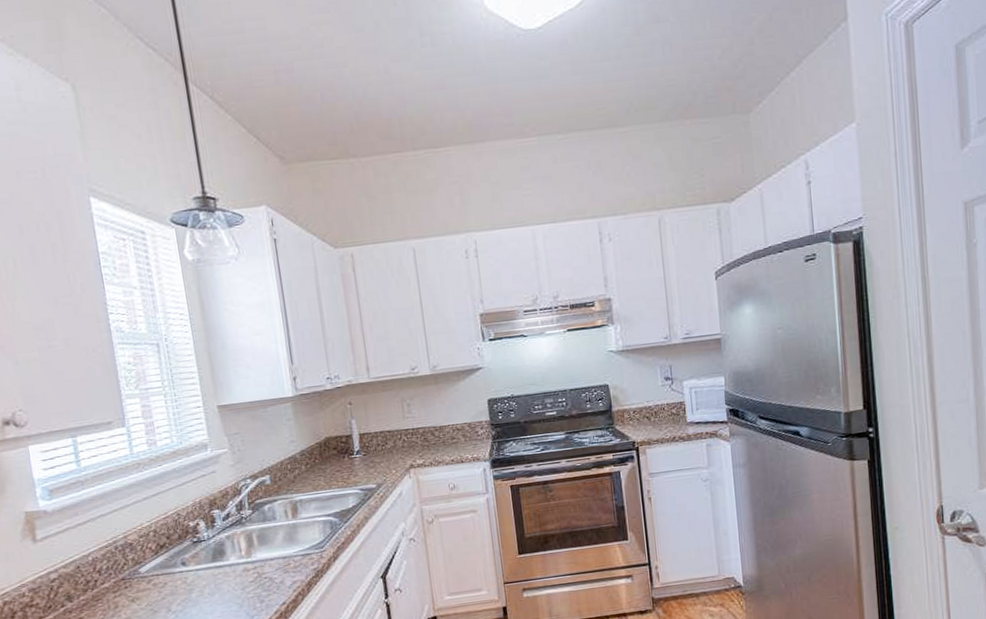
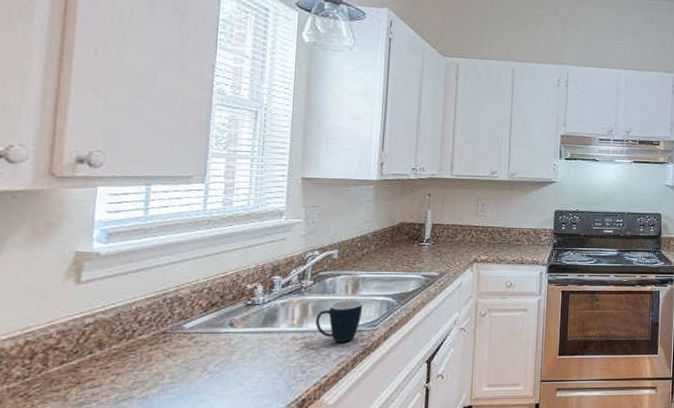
mug: none [262,523,307,569] -> present [315,299,363,342]

